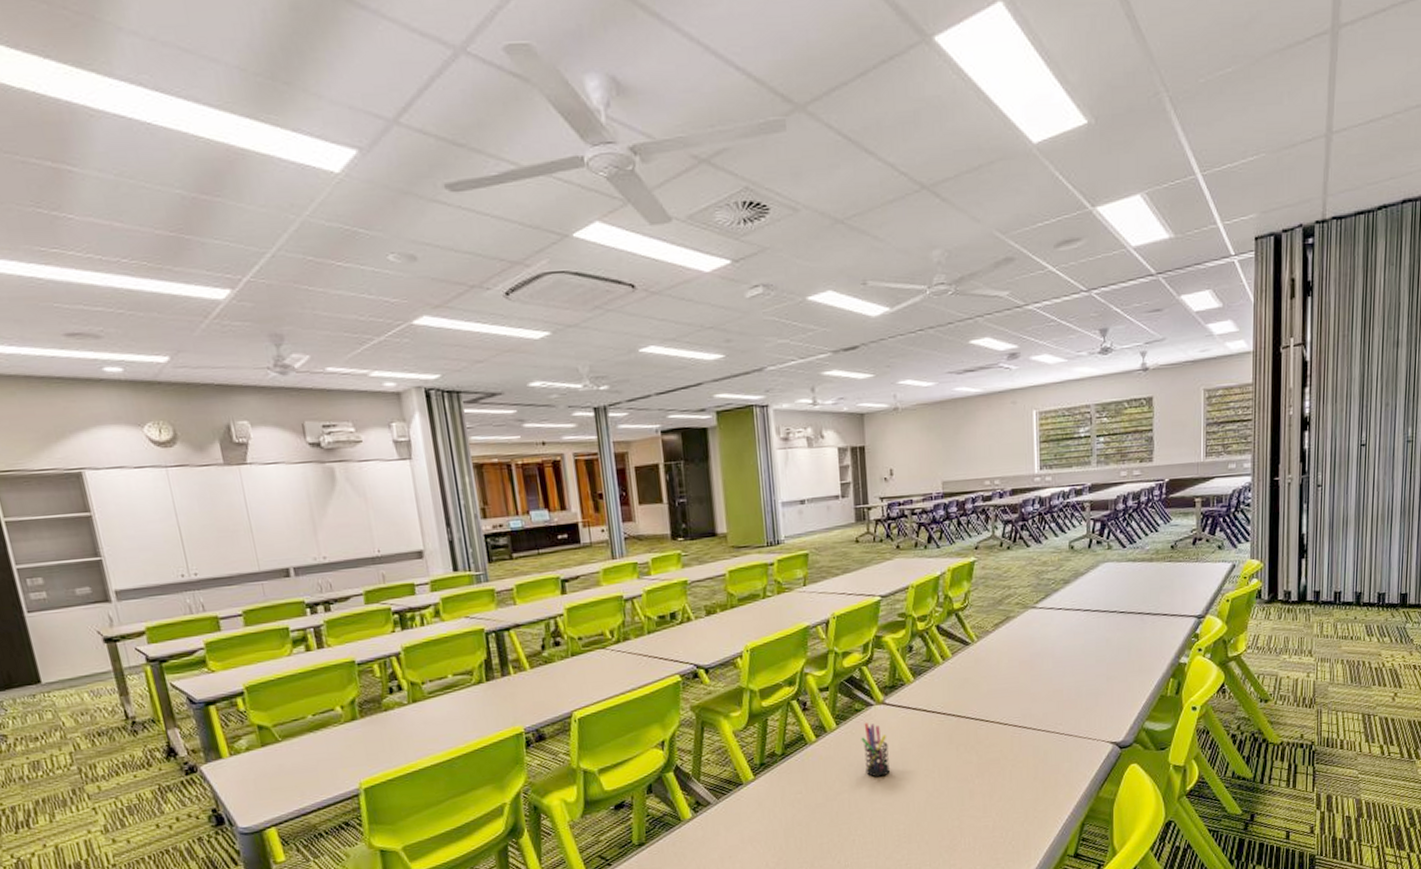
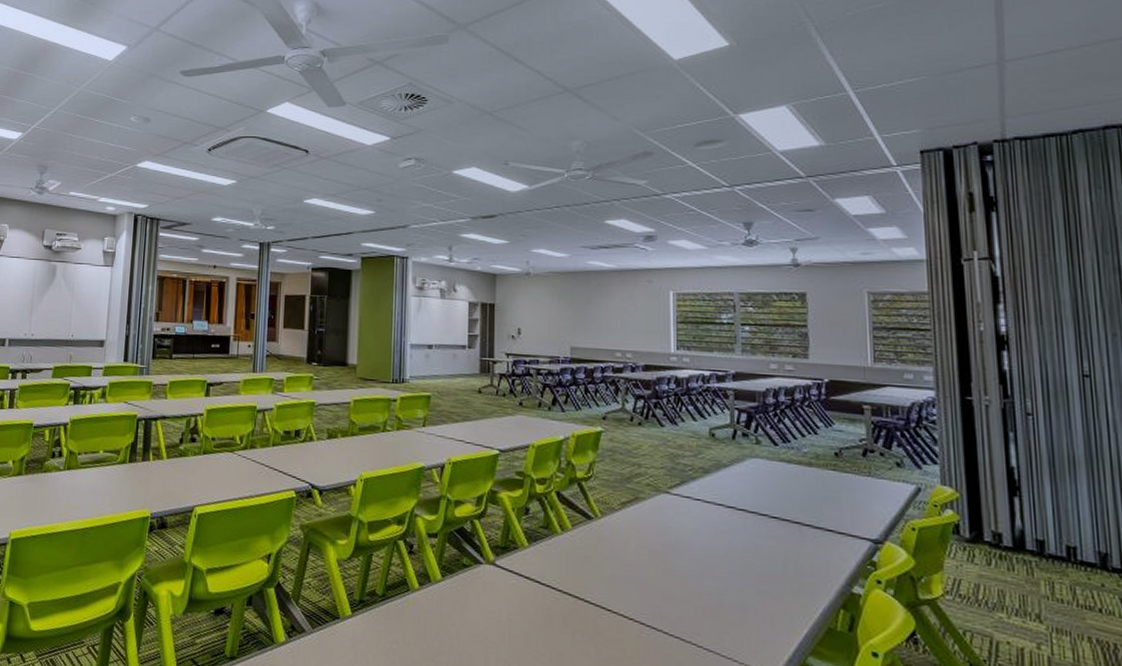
pen holder: present [861,722,890,777] -> none [466,580,495,647]

